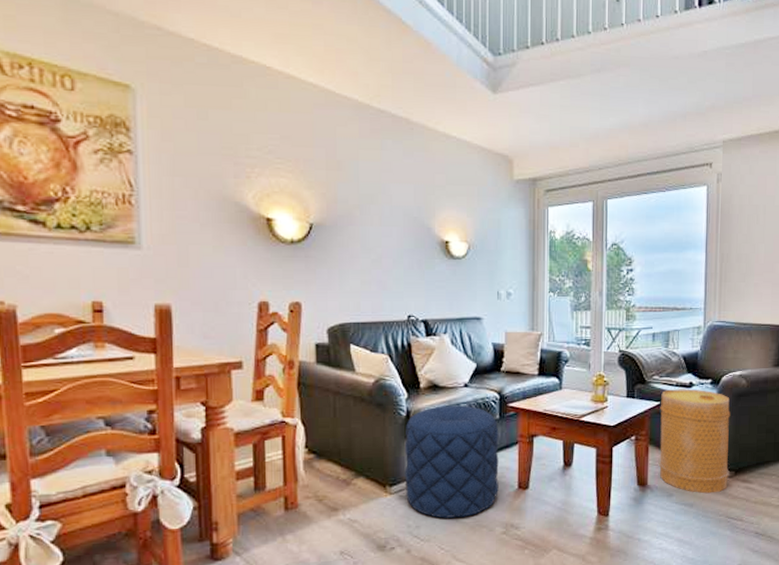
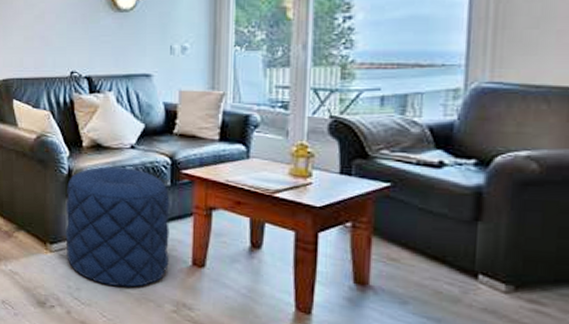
basket: present [659,389,731,494] -> none [388,168,509,310]

